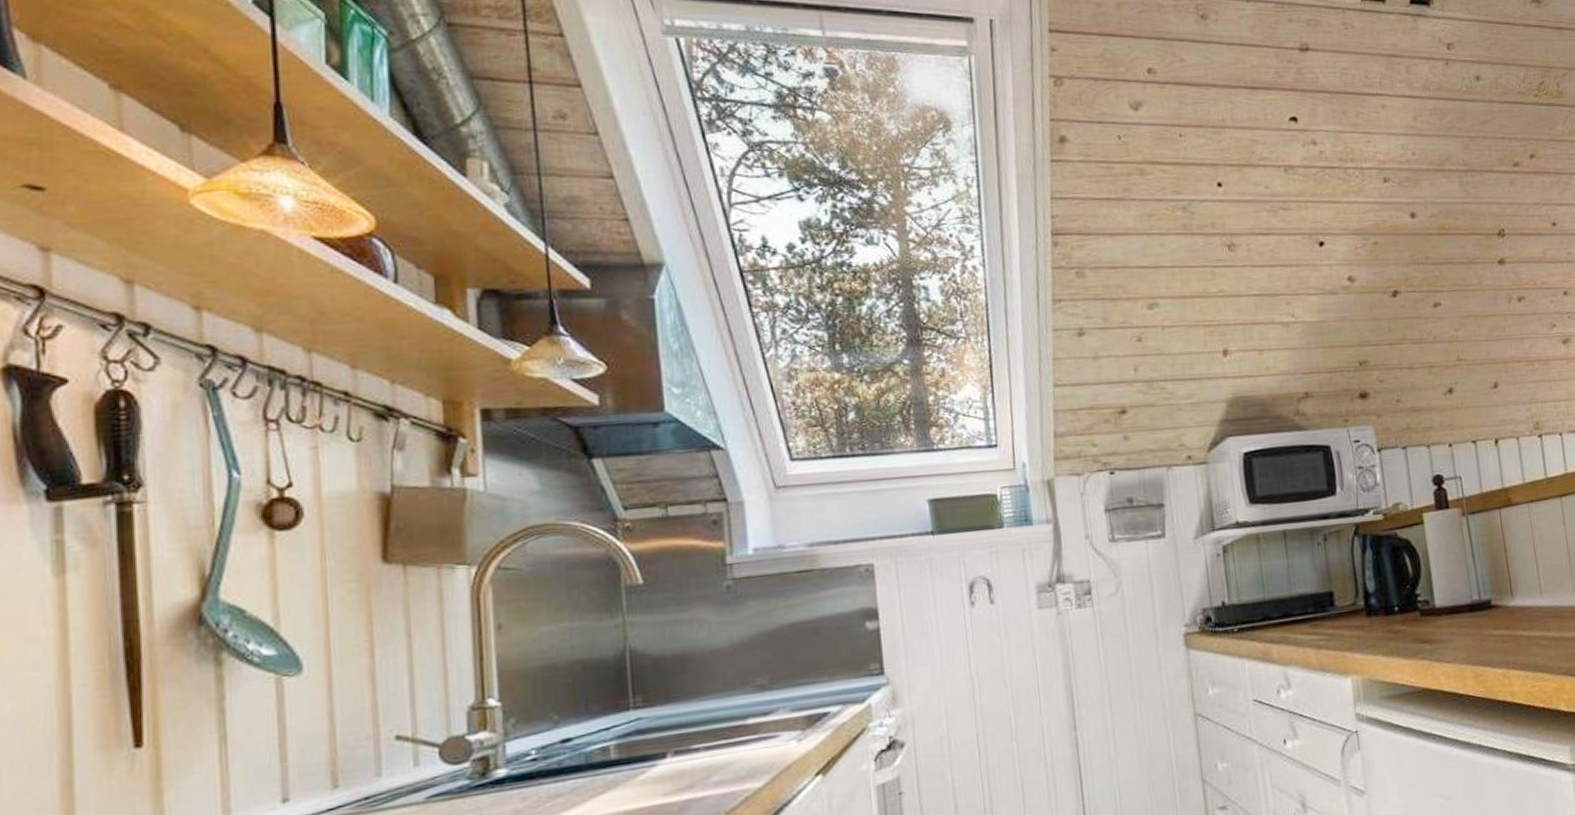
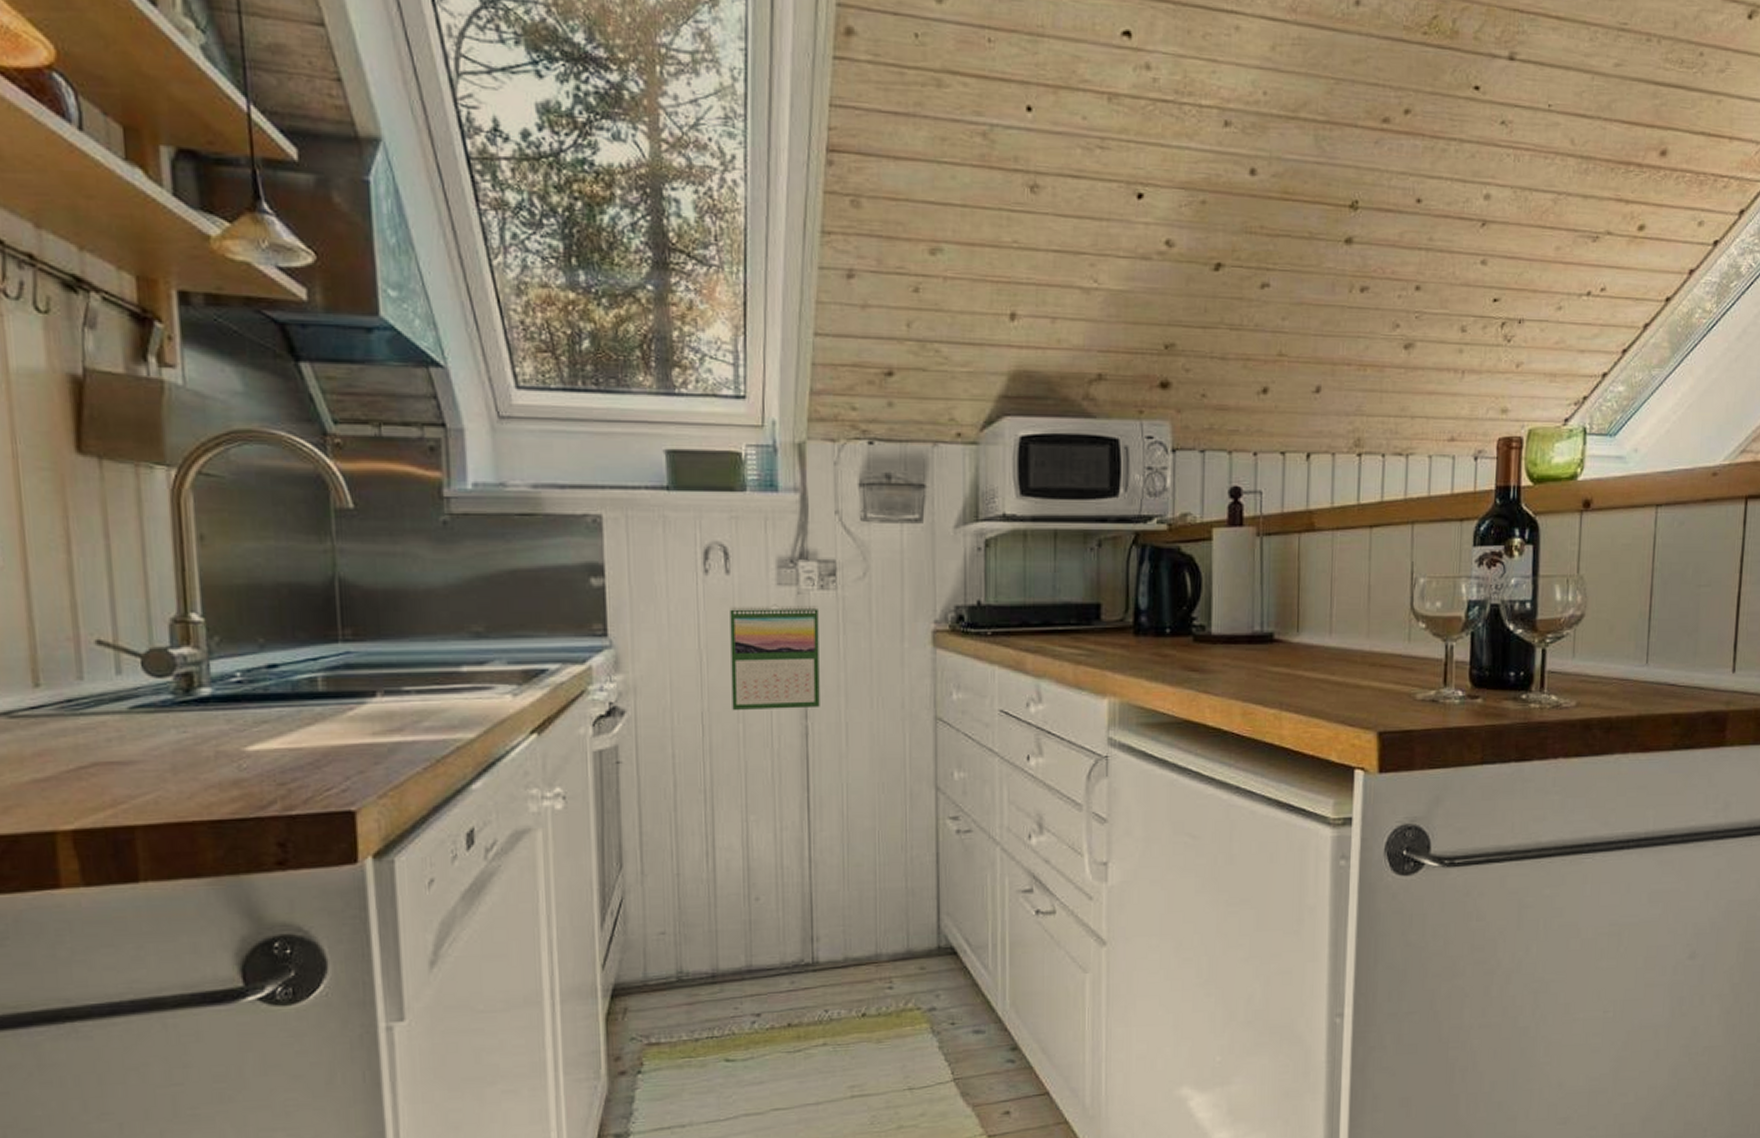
calendar: none [996,623,1087,731] -> present [730,604,820,711]

